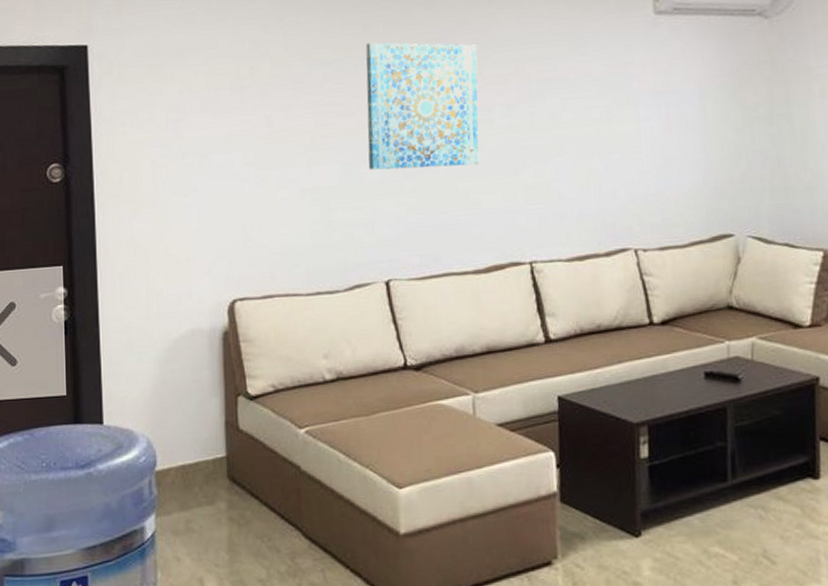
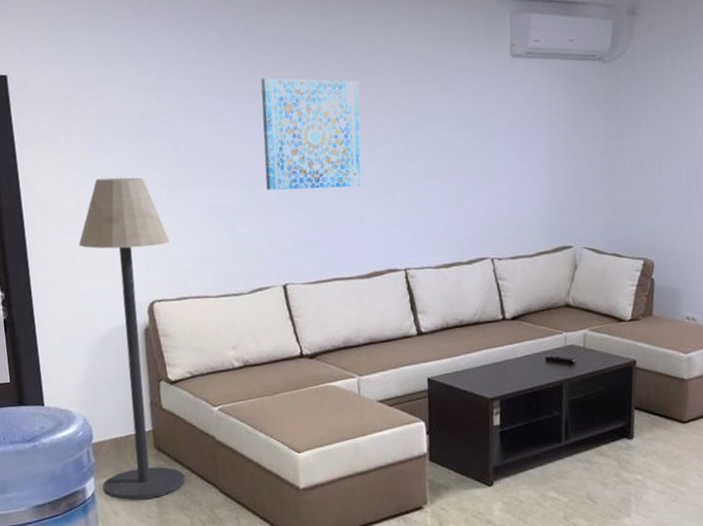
floor lamp: none [154,156,263,544] -> present [79,177,186,501]

